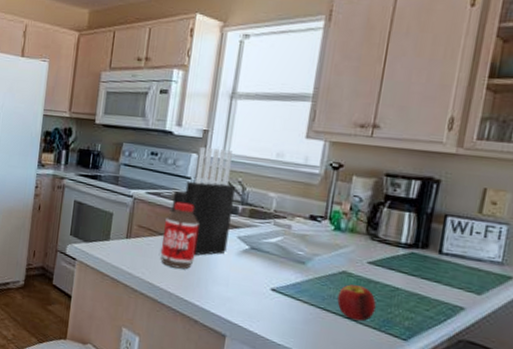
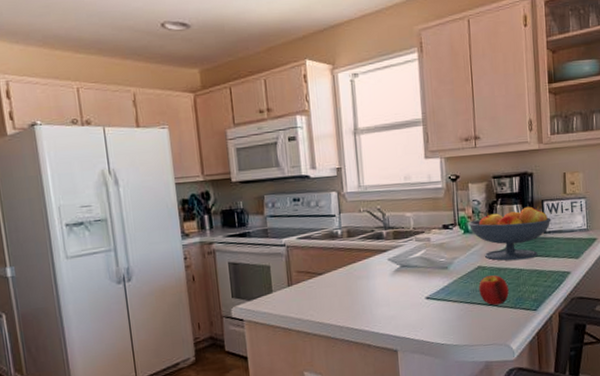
bottle: present [160,202,199,269] -> none [321,240,355,303]
knife block: present [171,147,237,256] -> none [322,182,381,286]
fruit bowl: none [341,213,453,279] -> present [468,206,551,261]

